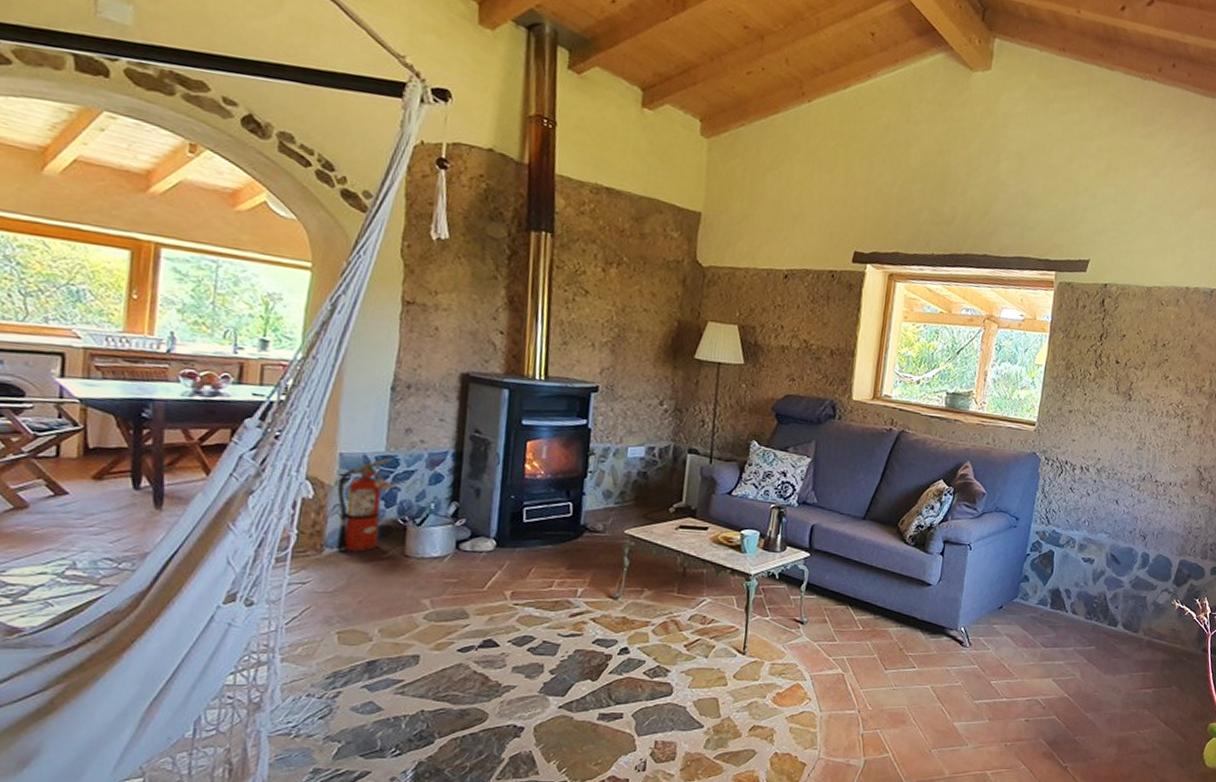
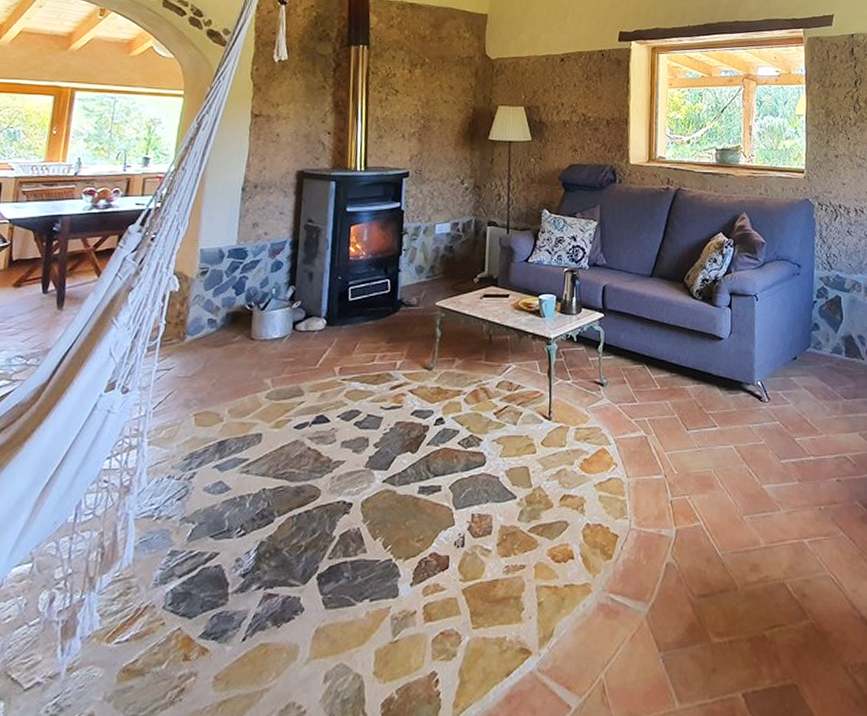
fire extinguisher: present [335,458,397,552] -> none [195,250,246,337]

